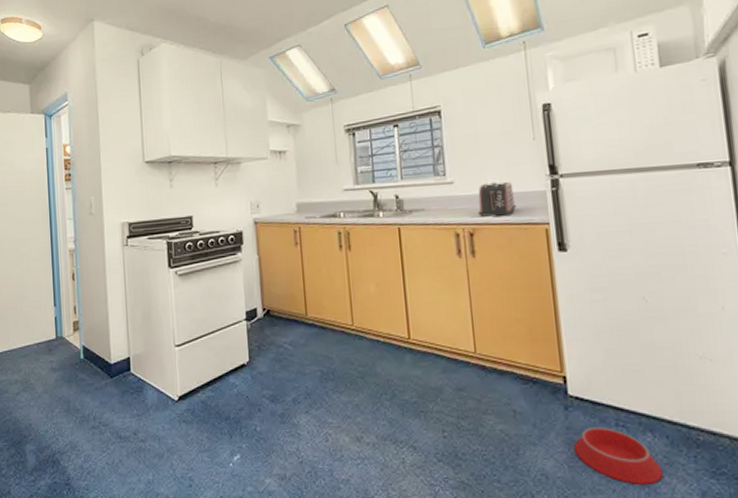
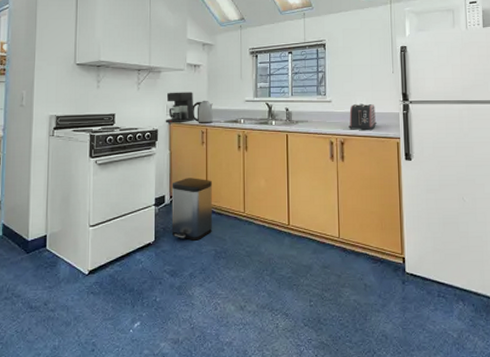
coffee maker: none [249,184,284,223] -> present [165,92,194,123]
pedal bin: none [263,286,315,360] -> present [171,178,212,241]
kettle: none [280,192,307,222] -> present [192,100,213,124]
pet bowl: present [573,427,663,484] -> none [407,297,469,342]

